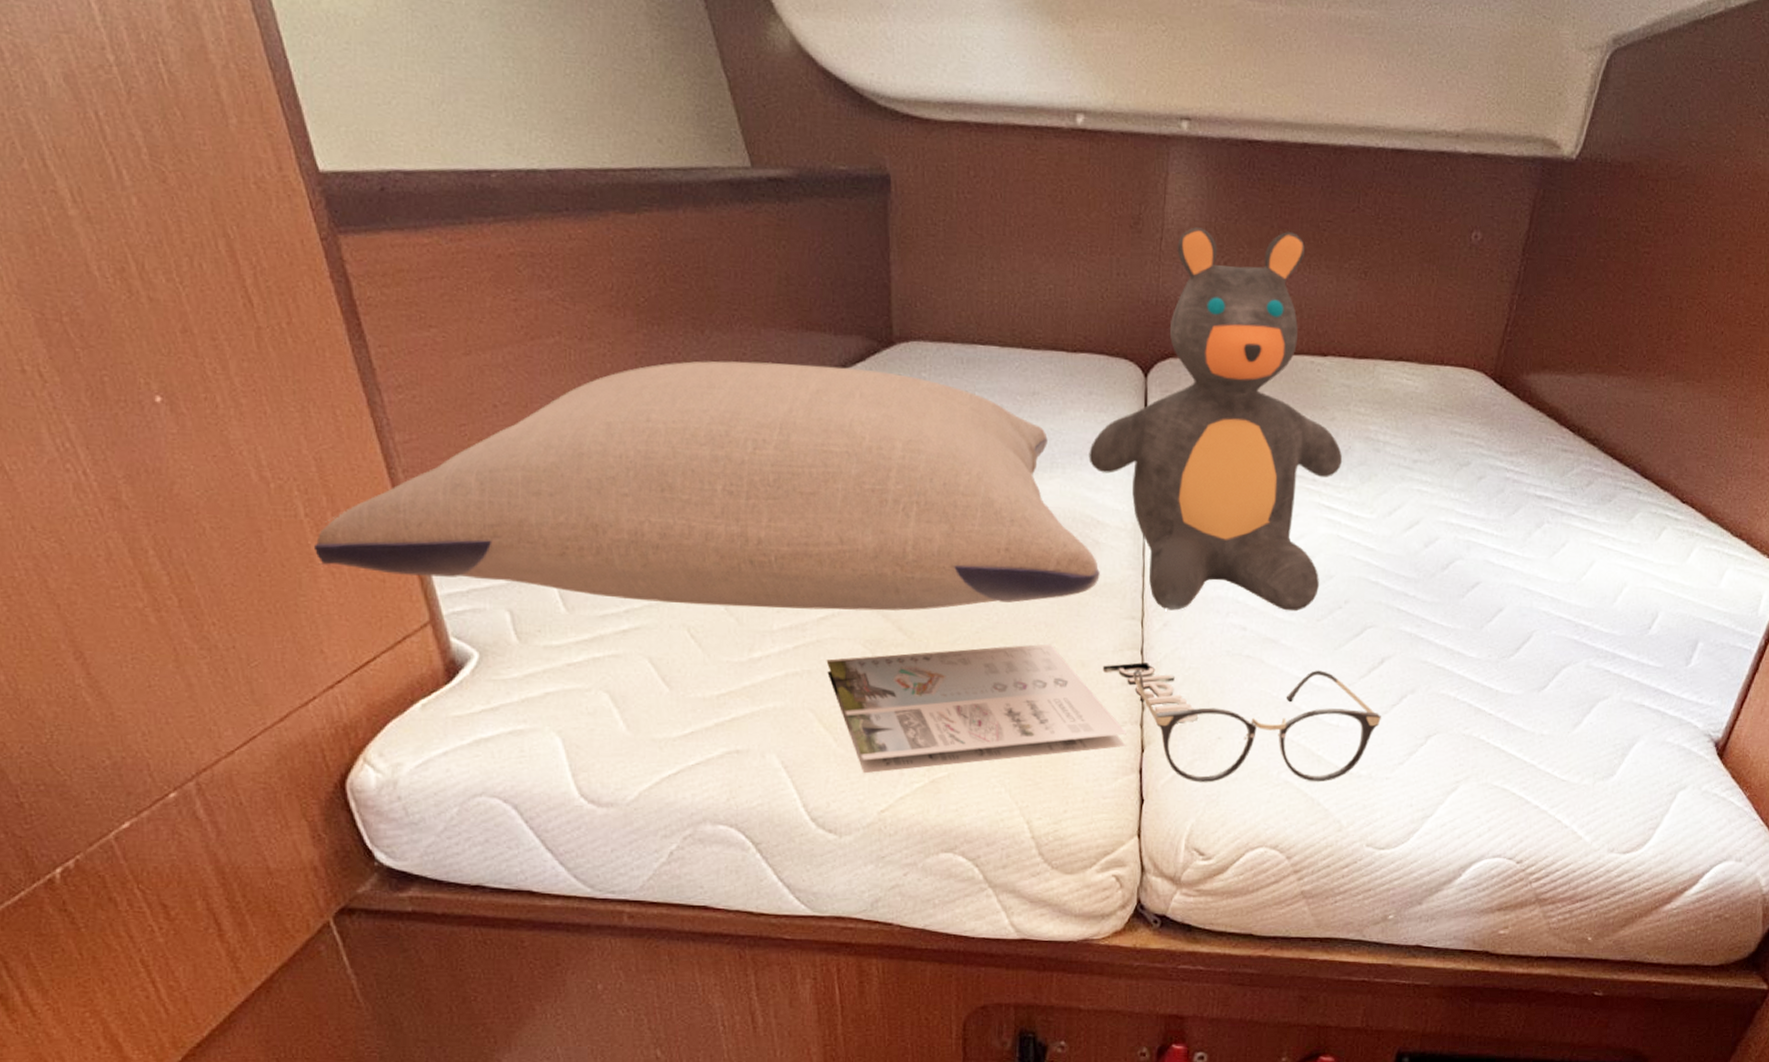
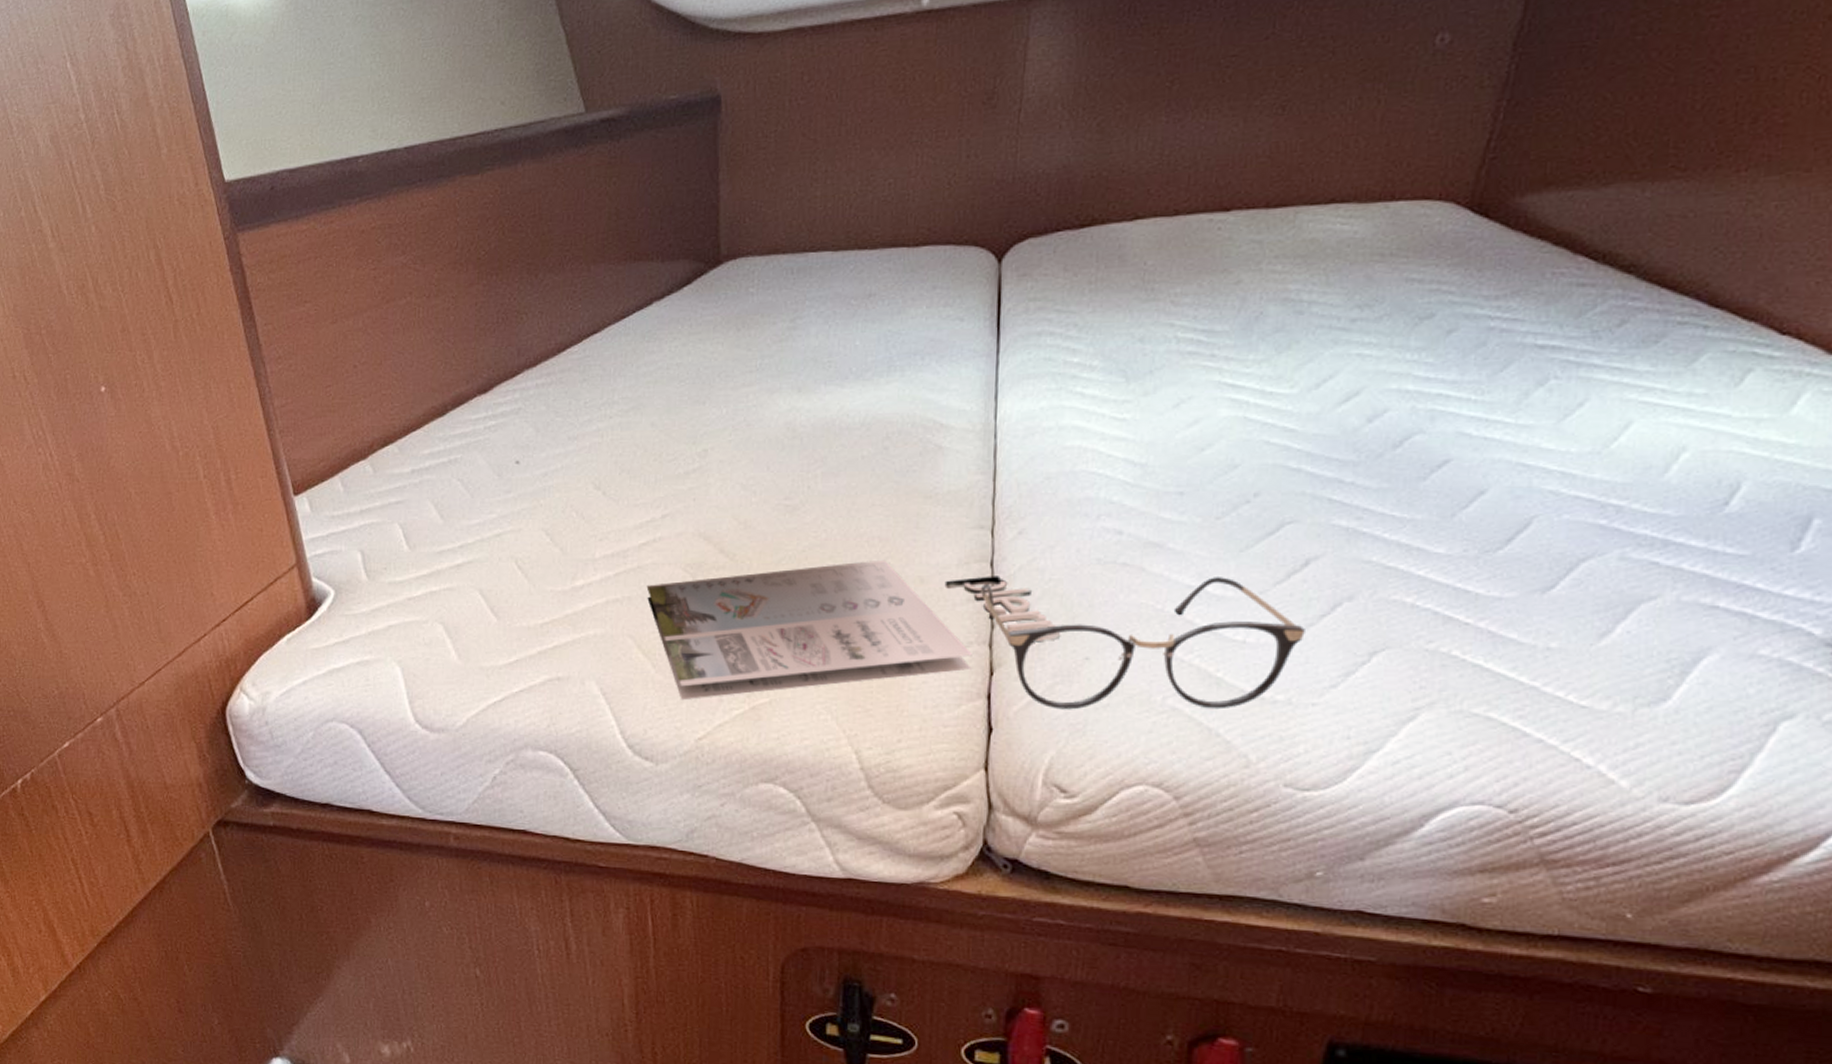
pillow: present [313,361,1100,611] -> none [209,292,943,537]
stuffed animal: present [1089,227,1343,612] -> none [931,76,1252,517]

